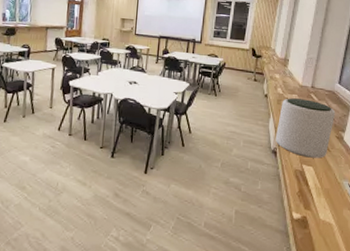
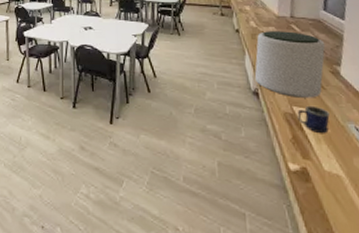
mug: none [305,164,330,189] -> present [297,105,330,134]

